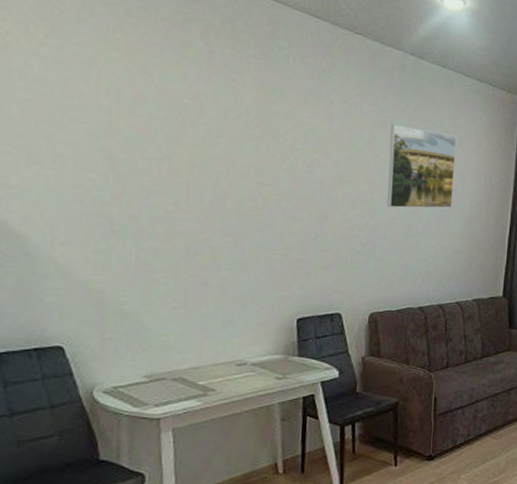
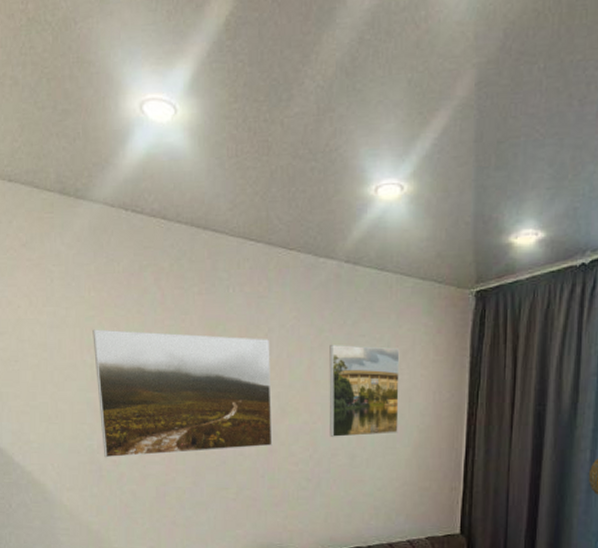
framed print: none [114,72,331,212] -> present [92,329,273,458]

